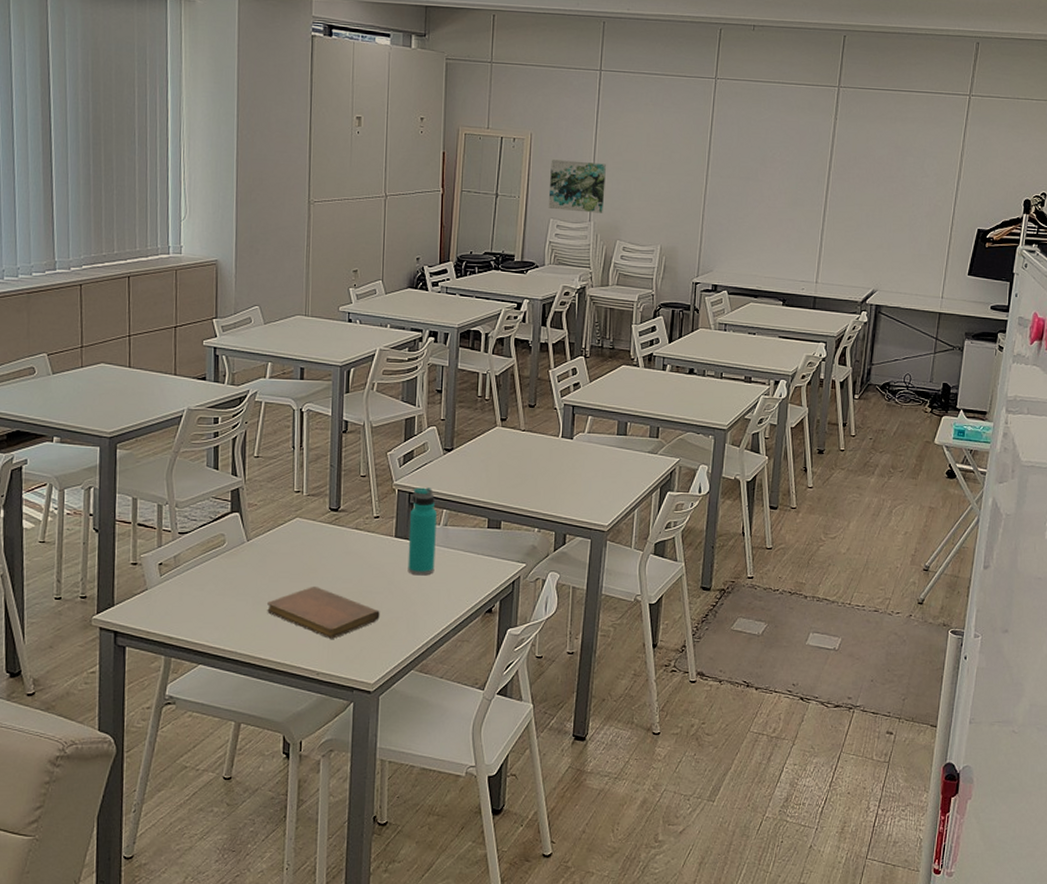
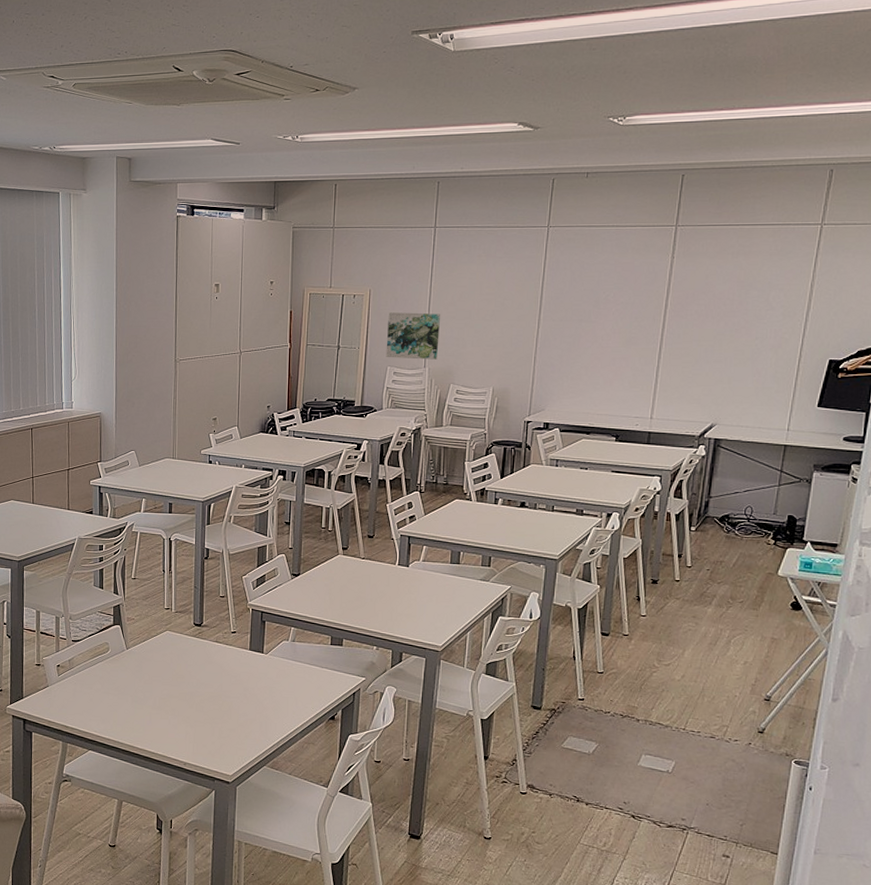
notebook: present [267,587,380,639] -> none [143,690,237,735]
water bottle: present [407,487,437,576] -> none [260,607,286,685]

